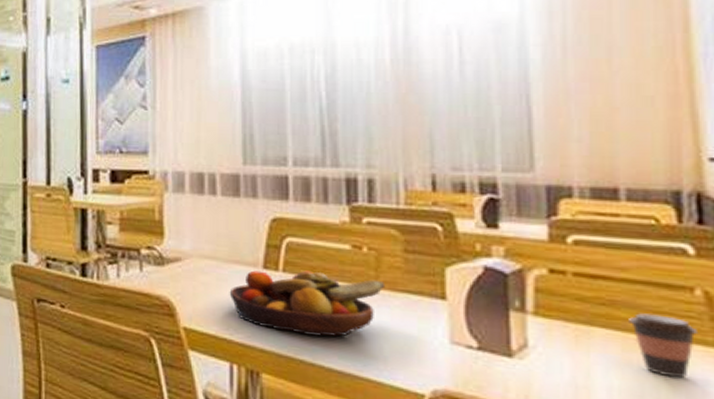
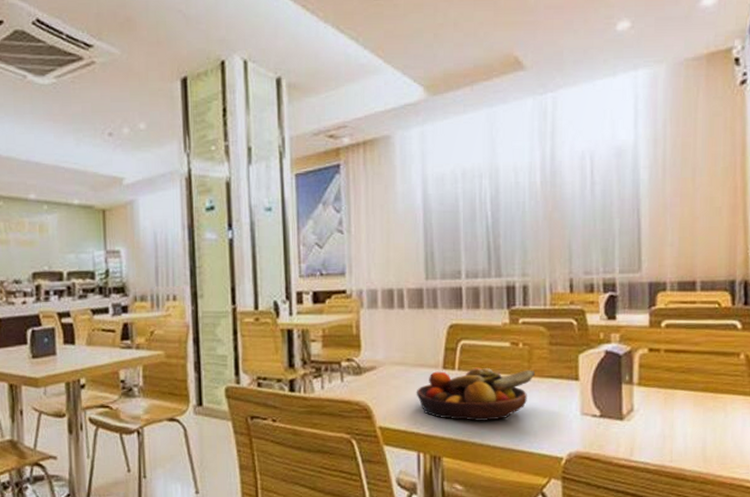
coffee cup: present [629,313,699,379] -> none [699,376,741,422]

